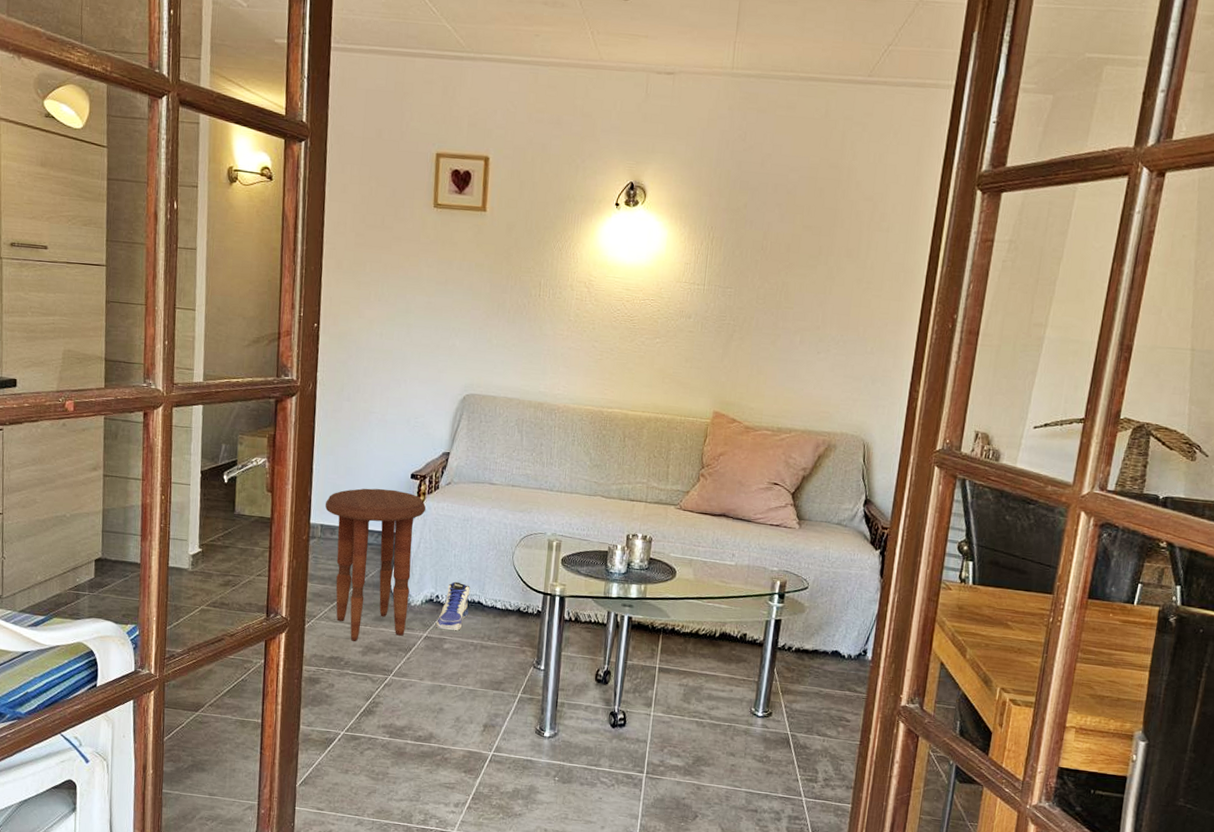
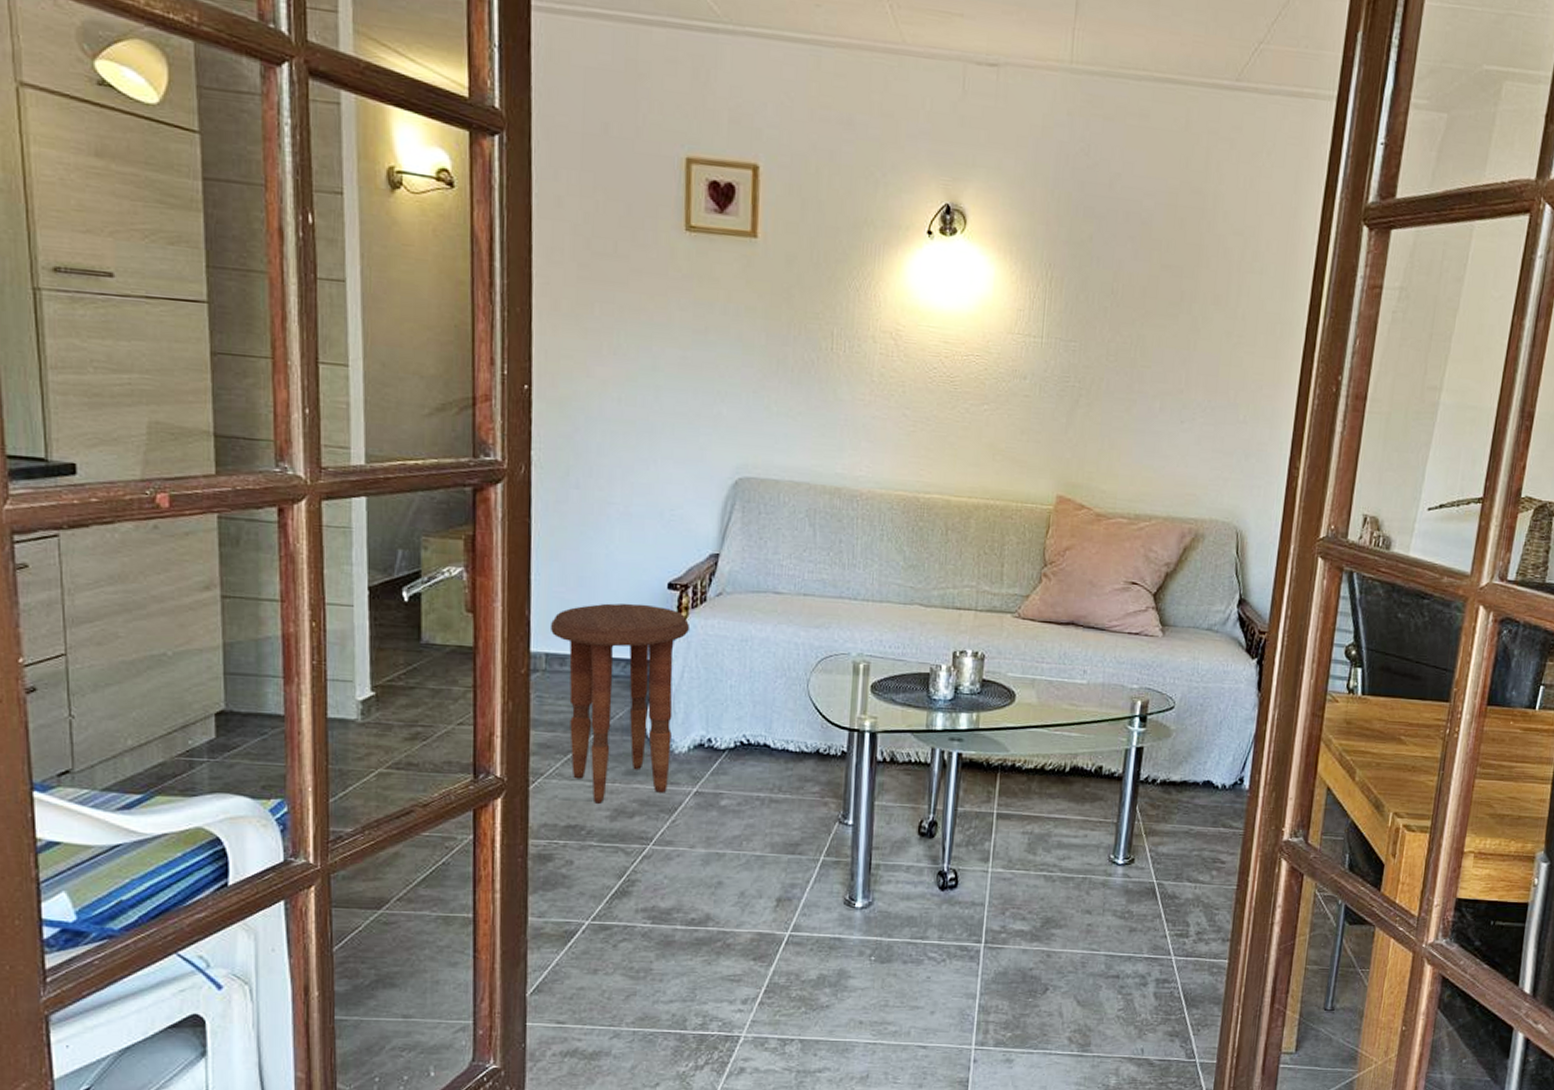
sneaker: present [436,581,470,630] -> none [709,720,753,782]

